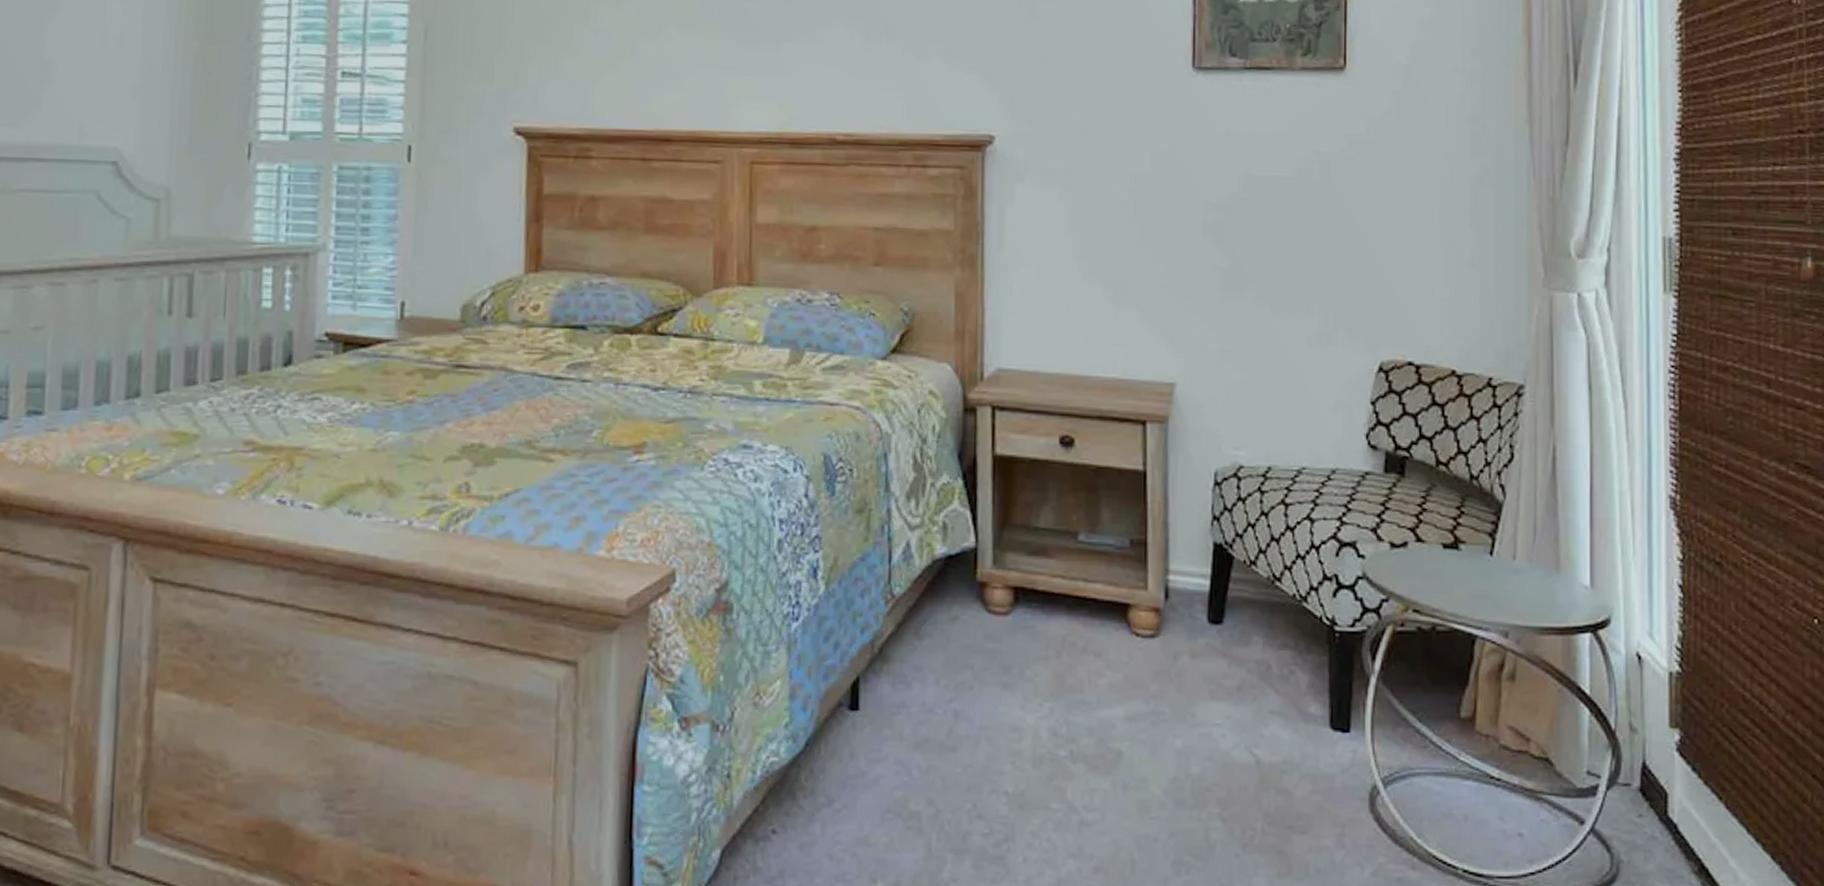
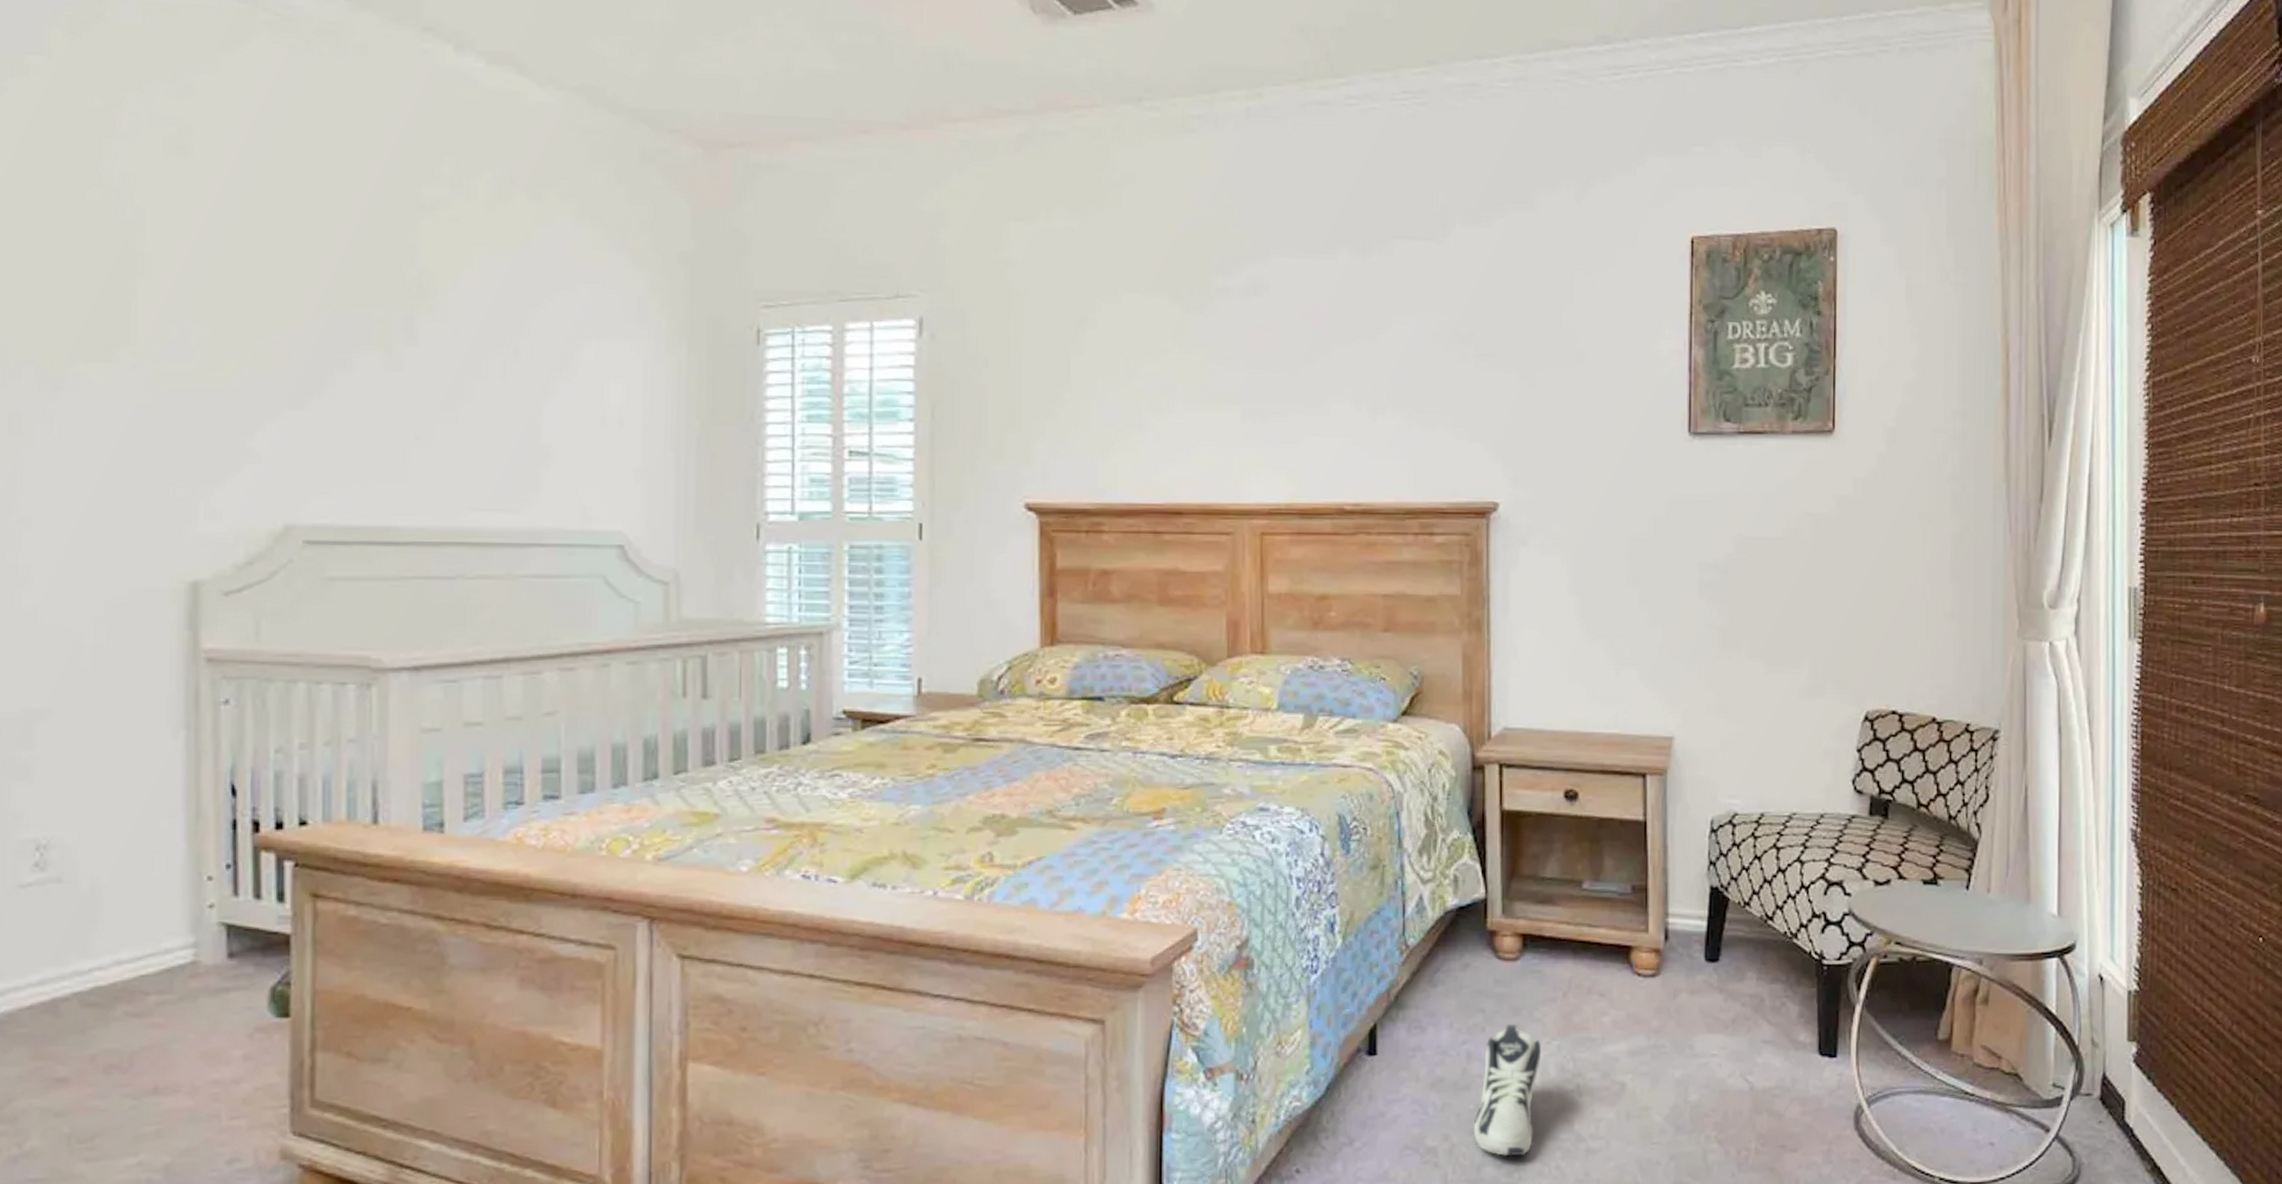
sneaker: none [959,682,1033,826] -> present [1473,1023,1542,1157]

